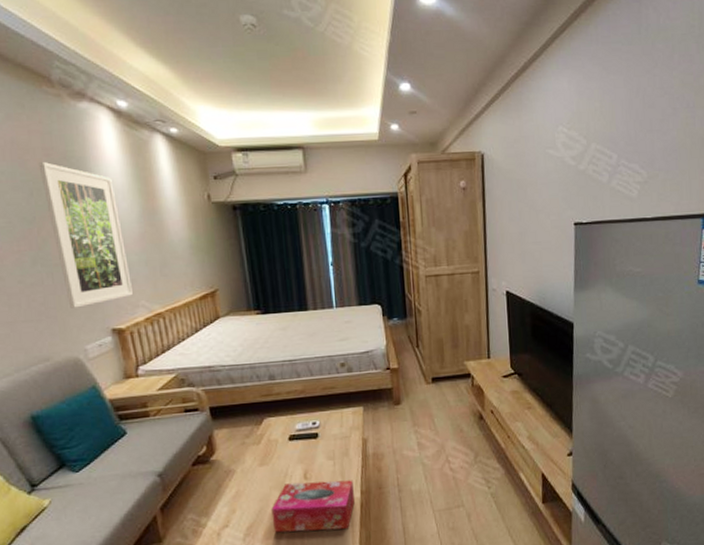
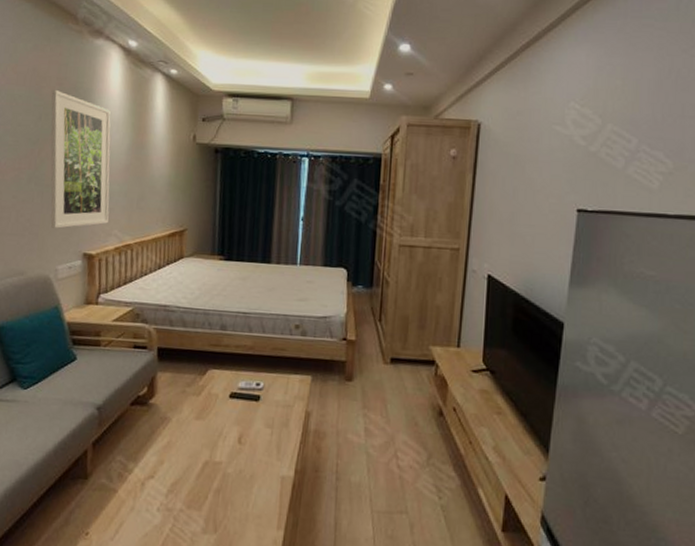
tissue box: present [271,480,356,533] -> none [198,444,289,510]

